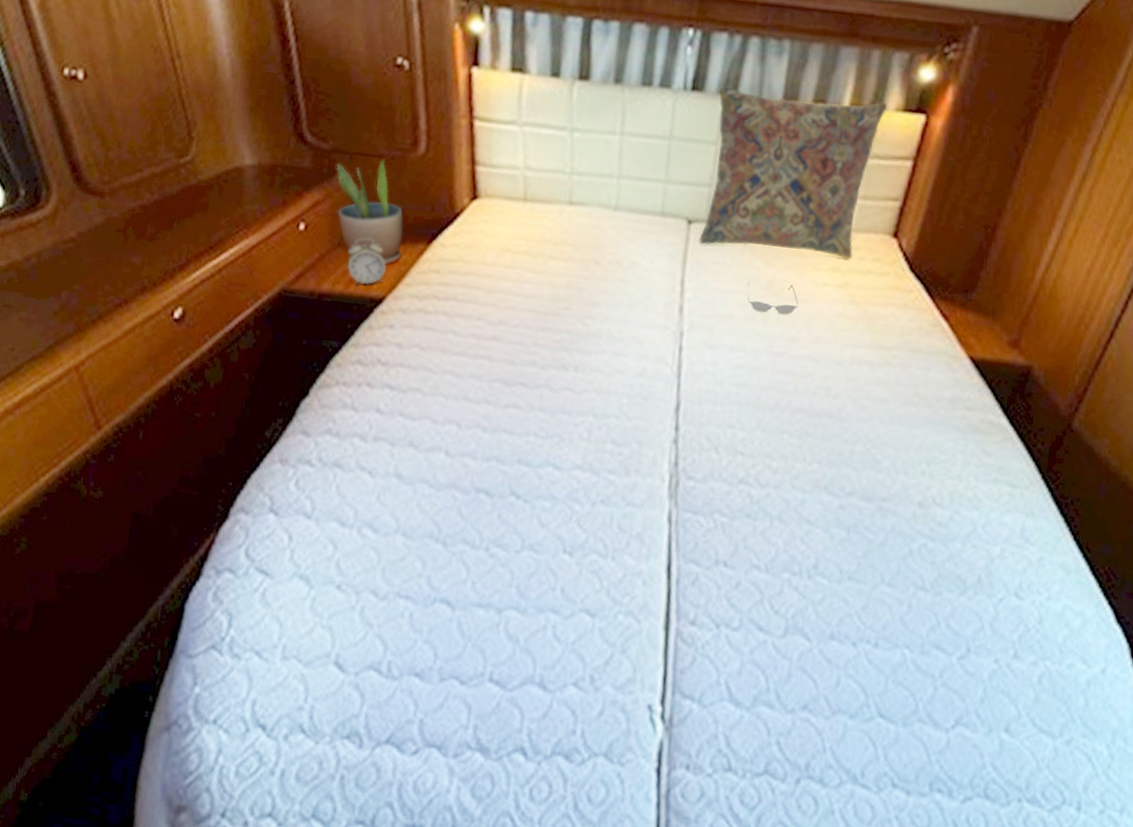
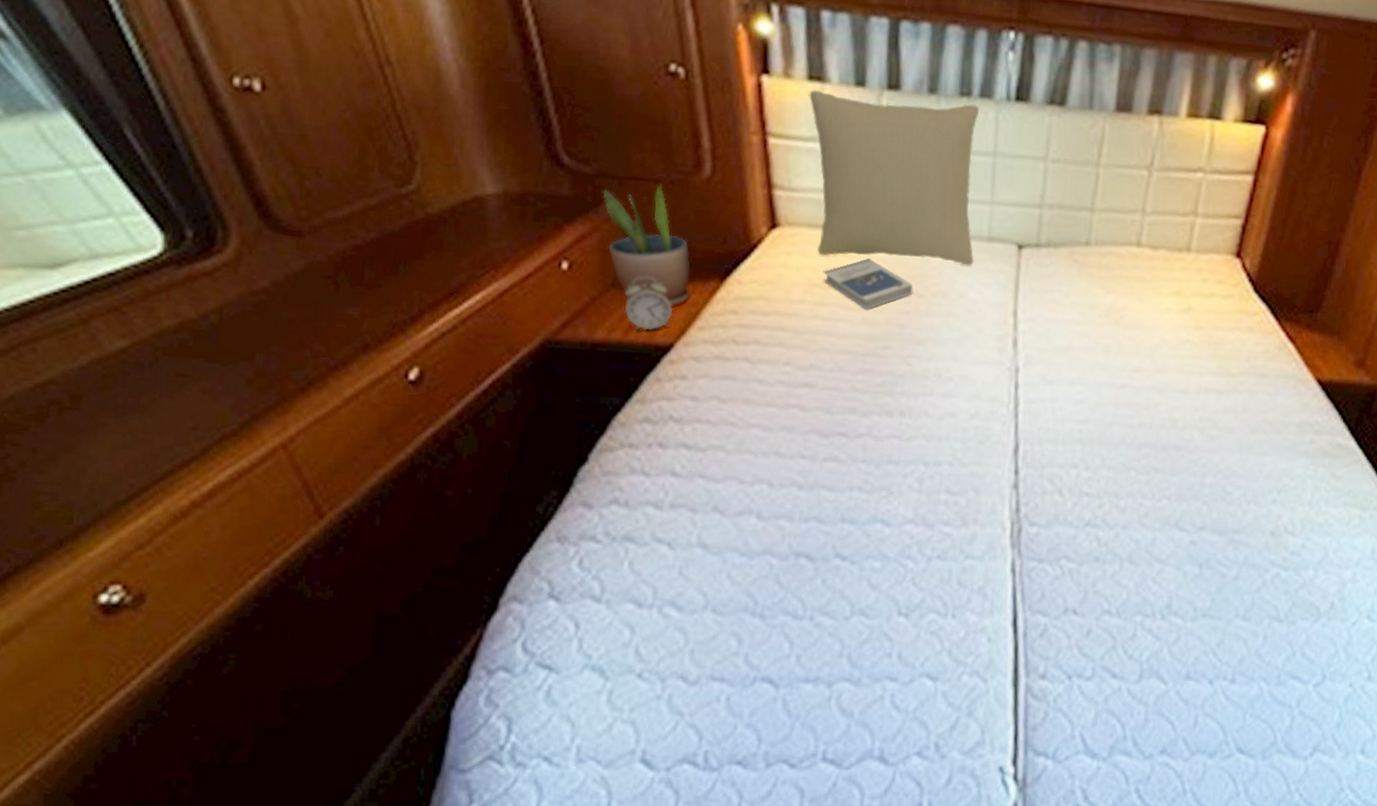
pillow: none [510,79,659,238] -> present [809,89,980,266]
hardback book: none [514,228,592,274] -> present [823,258,914,310]
pillow: present [699,86,888,260] -> none [1031,96,1226,282]
eyeglasses: present [747,281,799,315] -> none [1086,309,1141,344]

